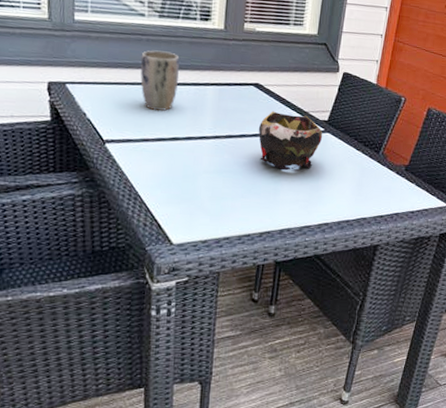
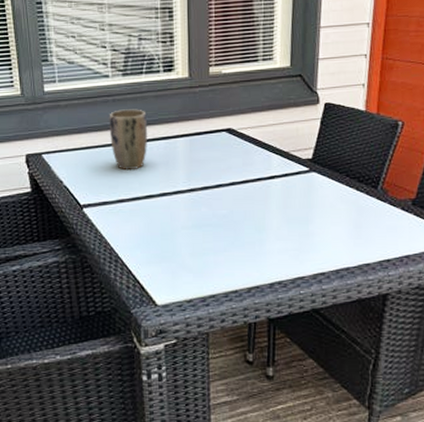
decorative bowl: present [258,111,323,171] -> none [235,155,308,219]

